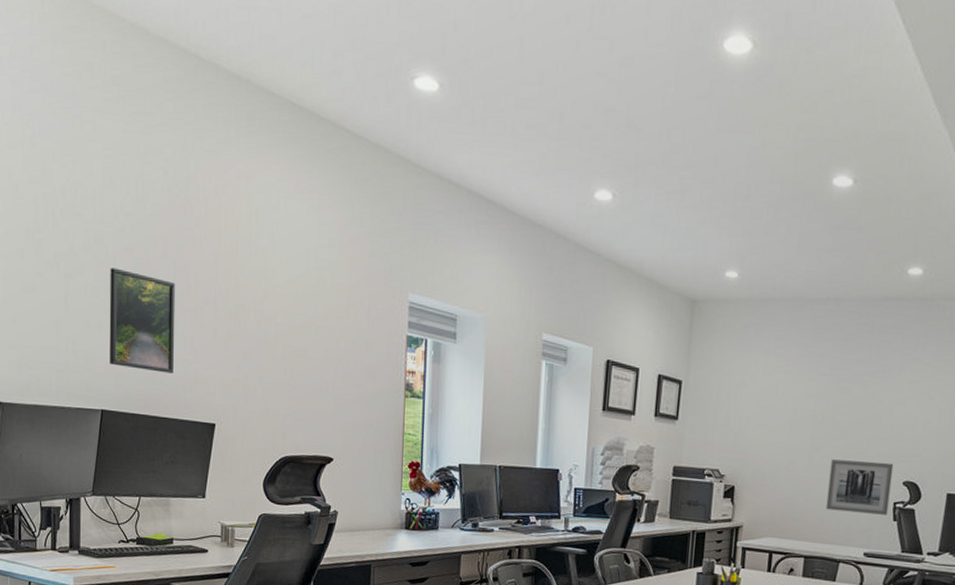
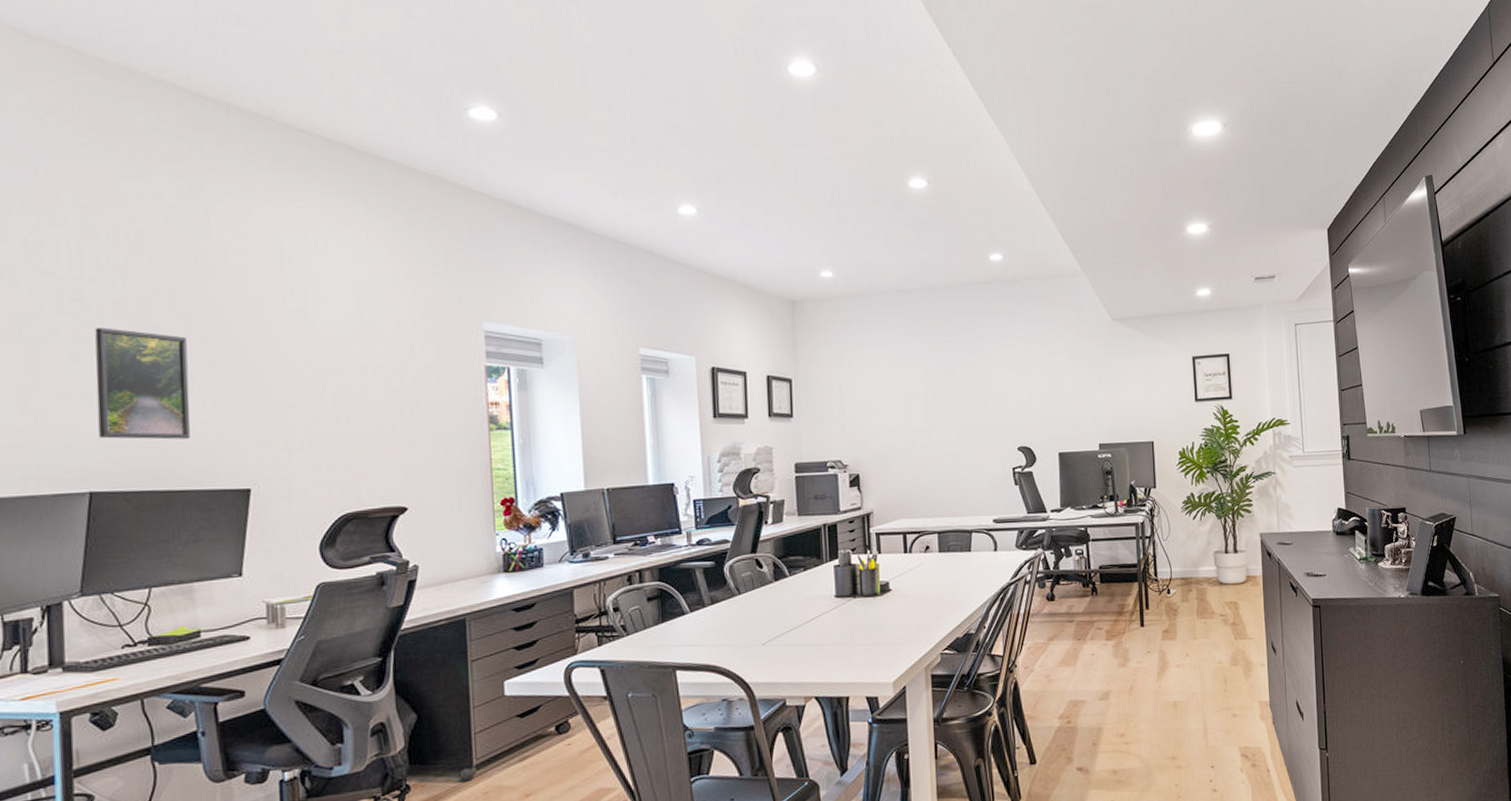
wall art: present [826,459,894,515] -> none [948,431,1009,484]

